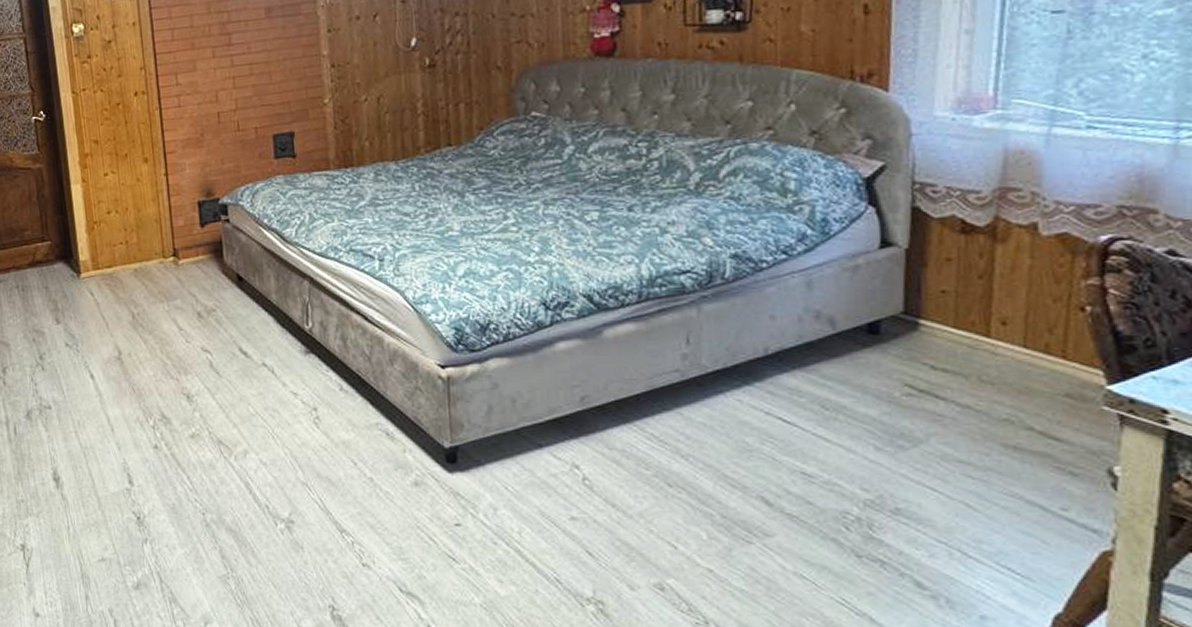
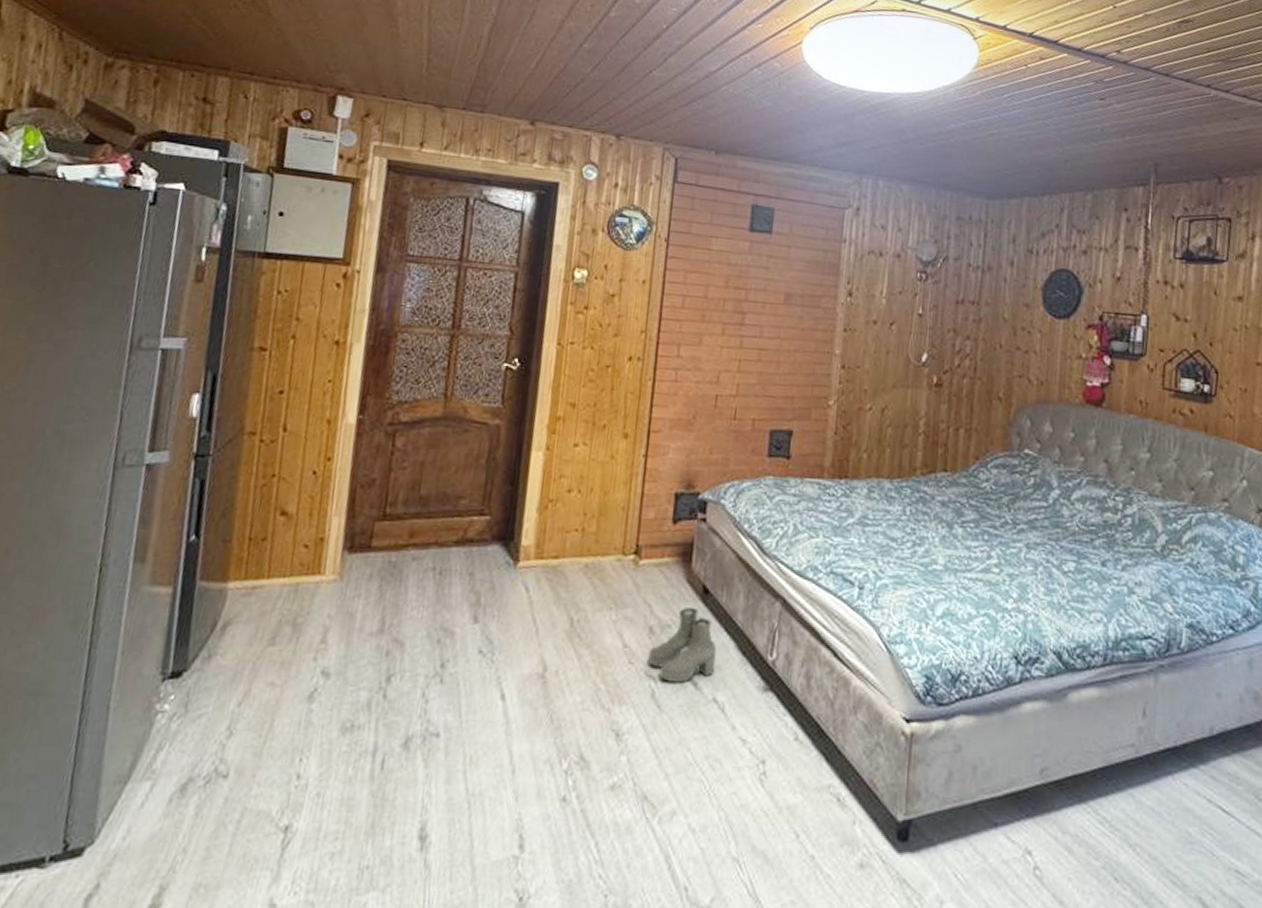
boots: none [201,293,260,354] -> present [648,606,717,683]

